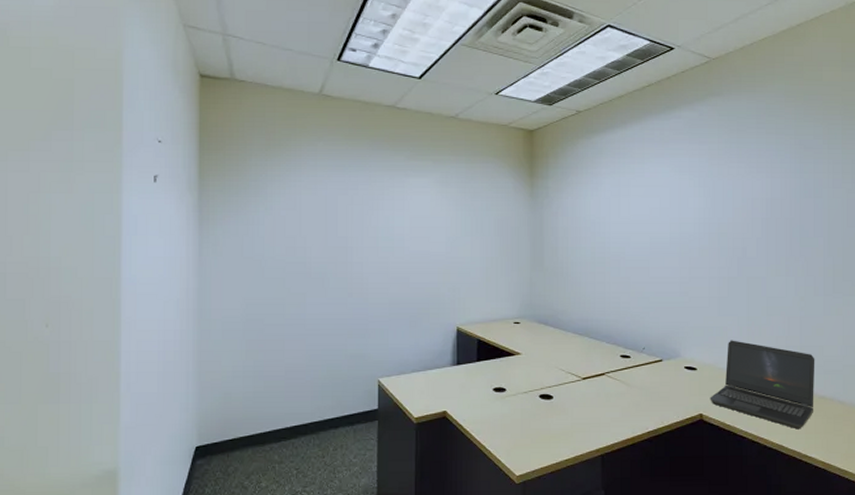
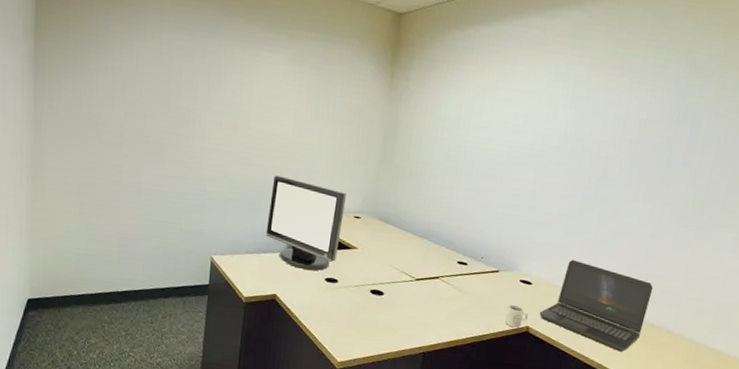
monitor: none [430,291,503,382] -> present [265,175,346,271]
mug: none [677,393,699,417] -> present [505,304,528,329]

